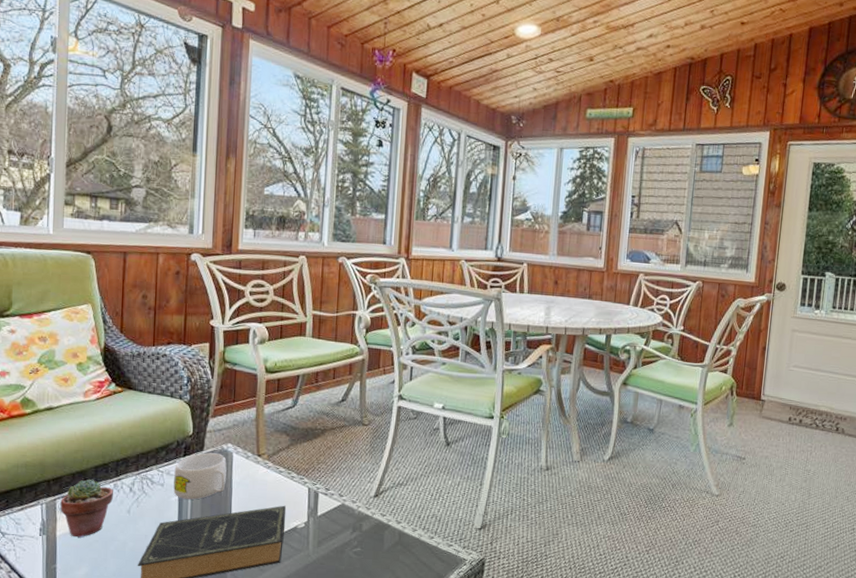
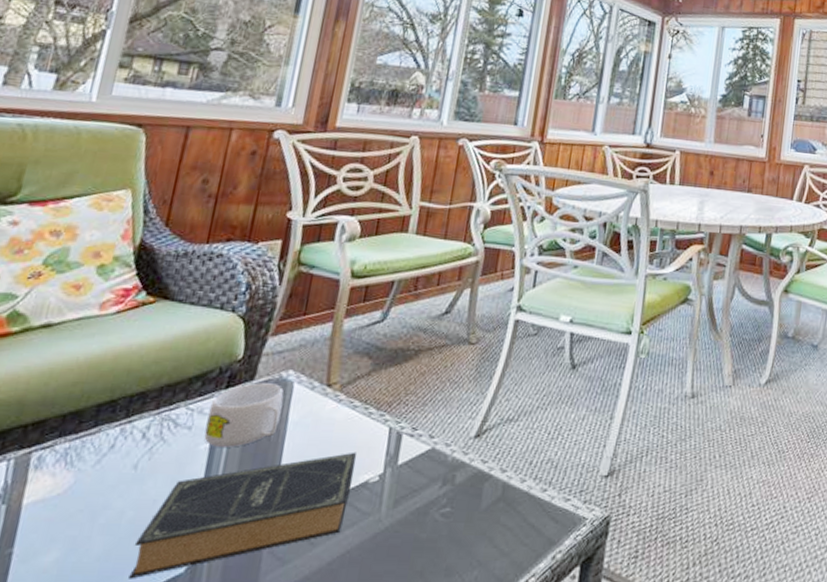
potted succulent: present [60,479,114,538] -> none [35,421,119,507]

